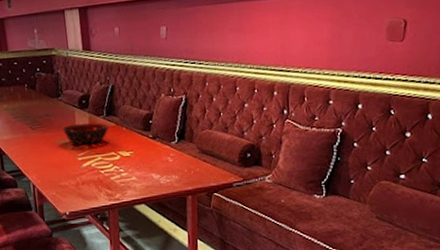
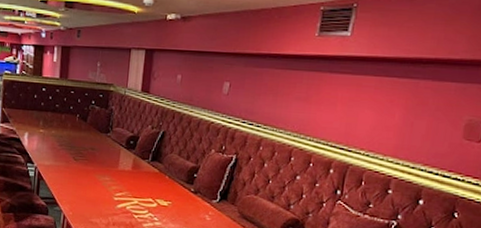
decorative bowl: present [61,122,109,145] -> none [104,163,152,186]

